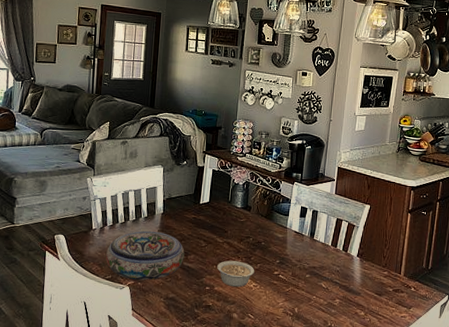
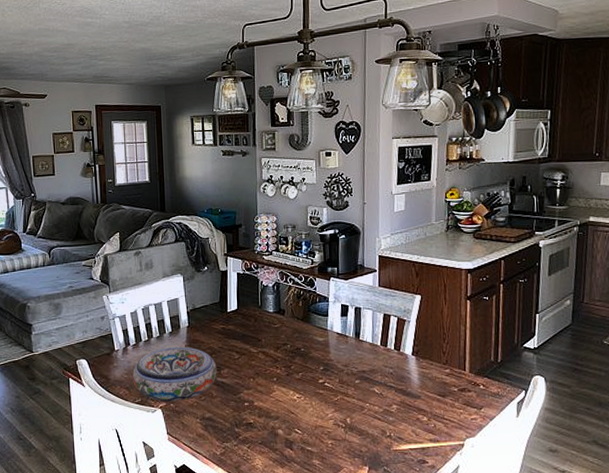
legume: present [217,260,255,288] -> none [254,371,297,401]

